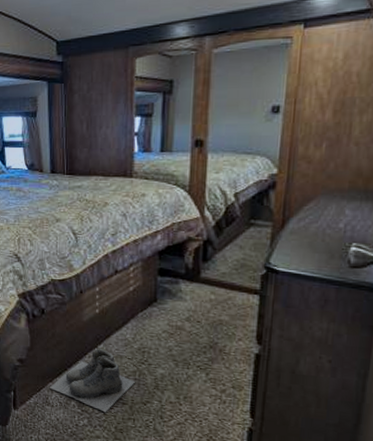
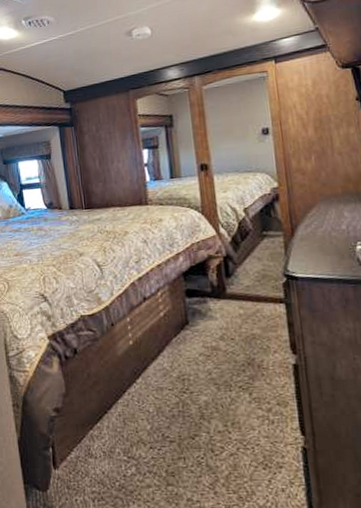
boots: present [49,349,135,413] -> none [90,383,179,456]

